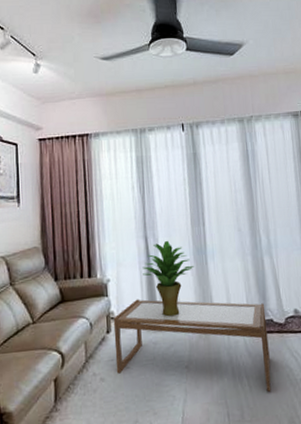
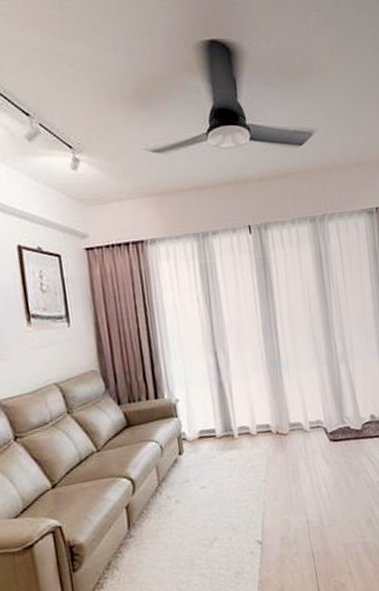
coffee table: present [113,299,271,392] -> none [185,411,349,497]
potted plant: present [142,240,194,317] -> none [213,354,268,433]

